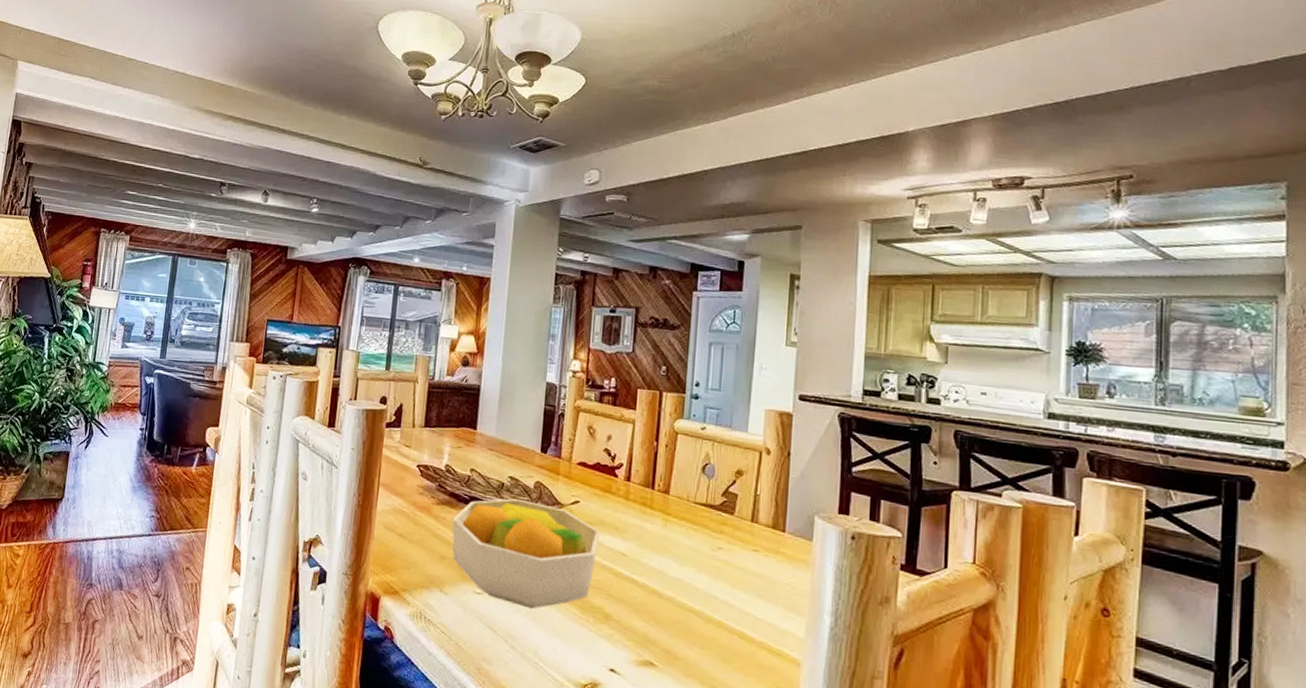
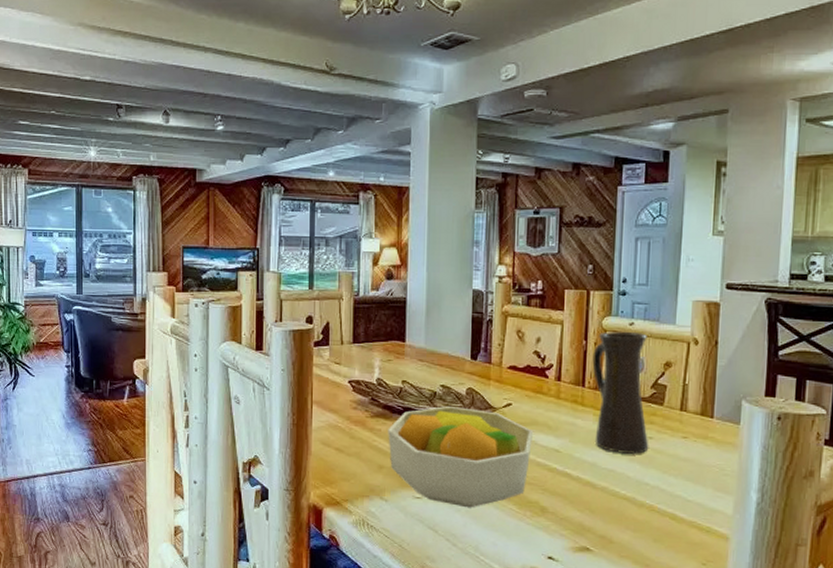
pitcher: none [662,434,719,565] -> present [592,331,649,454]

